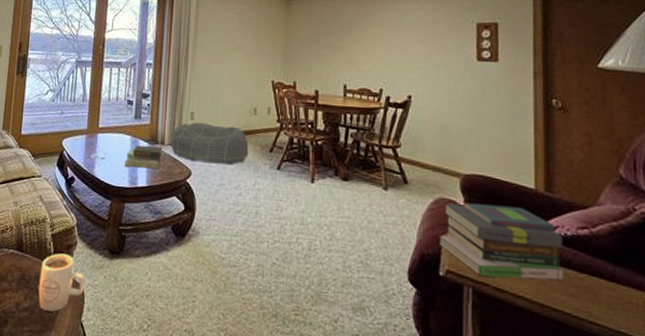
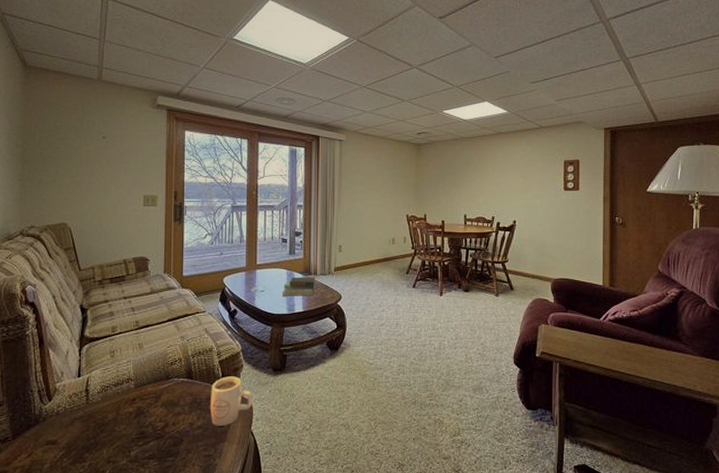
dog bed: present [170,122,249,165] -> none [322,253,389,287]
books: present [439,202,564,281] -> none [536,300,621,354]

